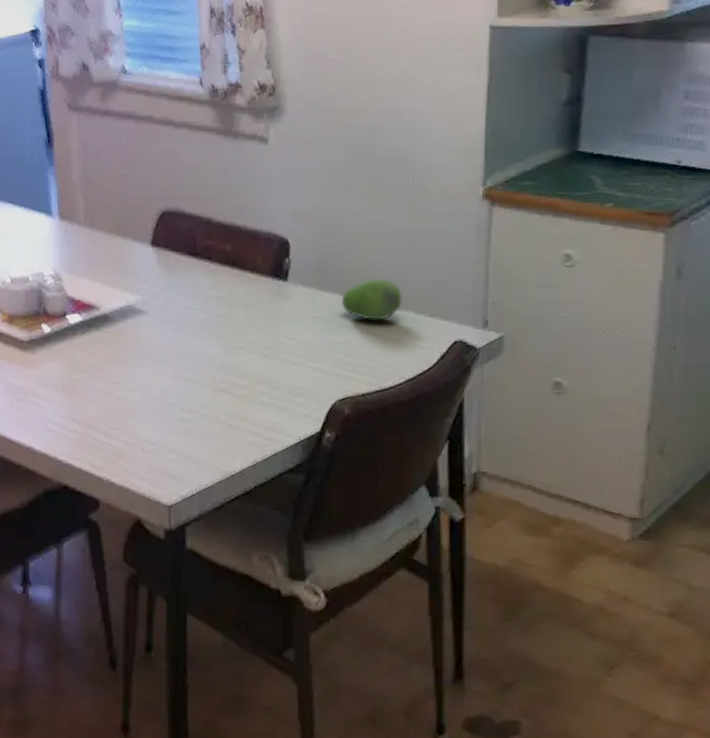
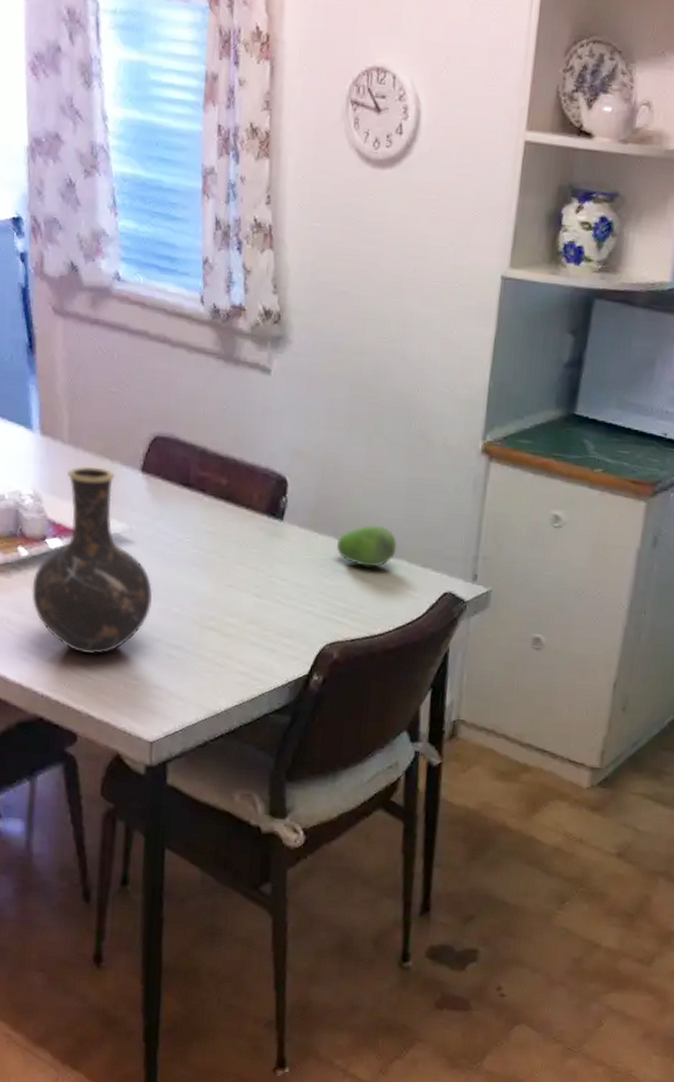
vase: none [55,244,166,423] -> present [32,465,153,655]

